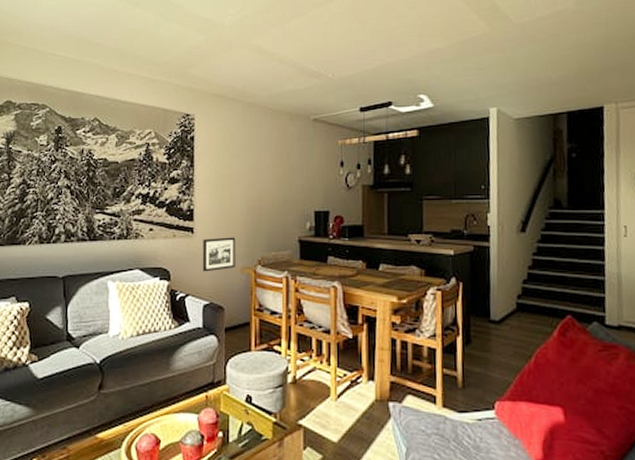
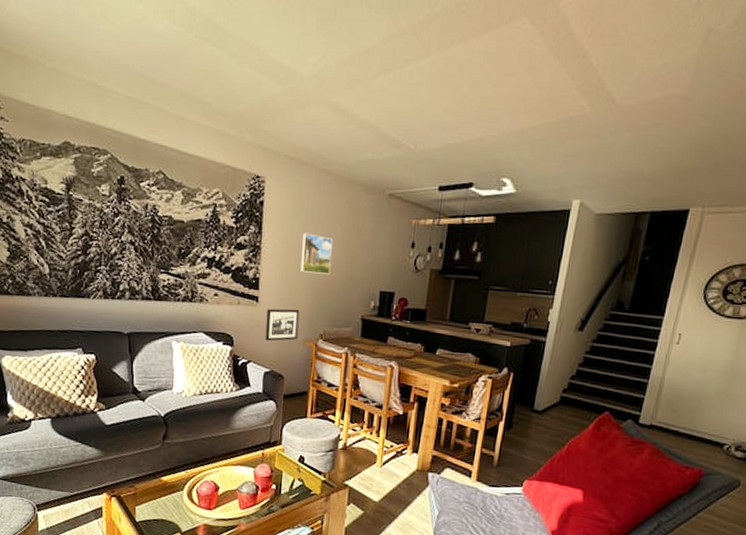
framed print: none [234,162,263,200] -> present [300,233,333,275]

